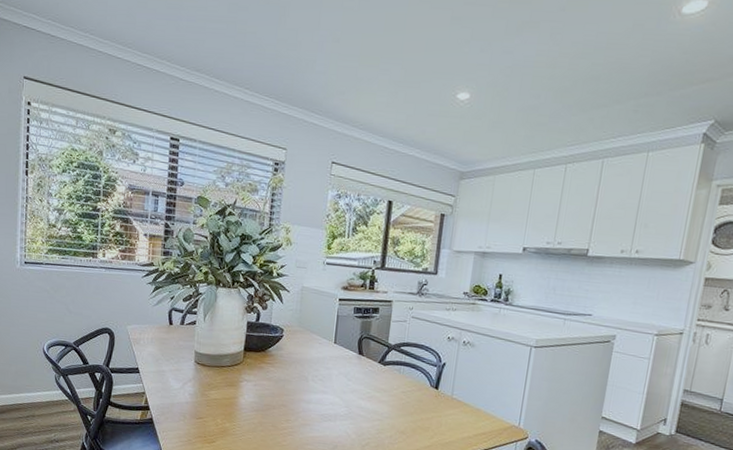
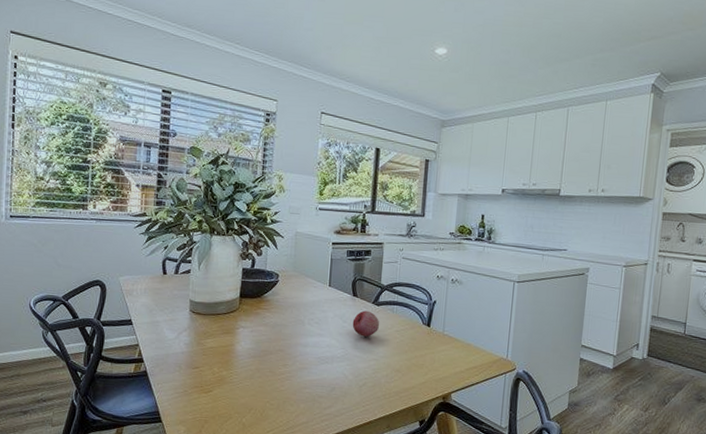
fruit: none [357,369,386,397] -> present [352,310,380,337]

